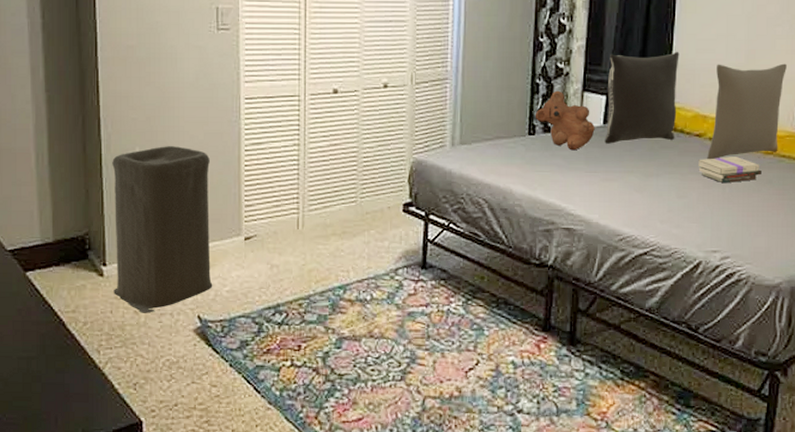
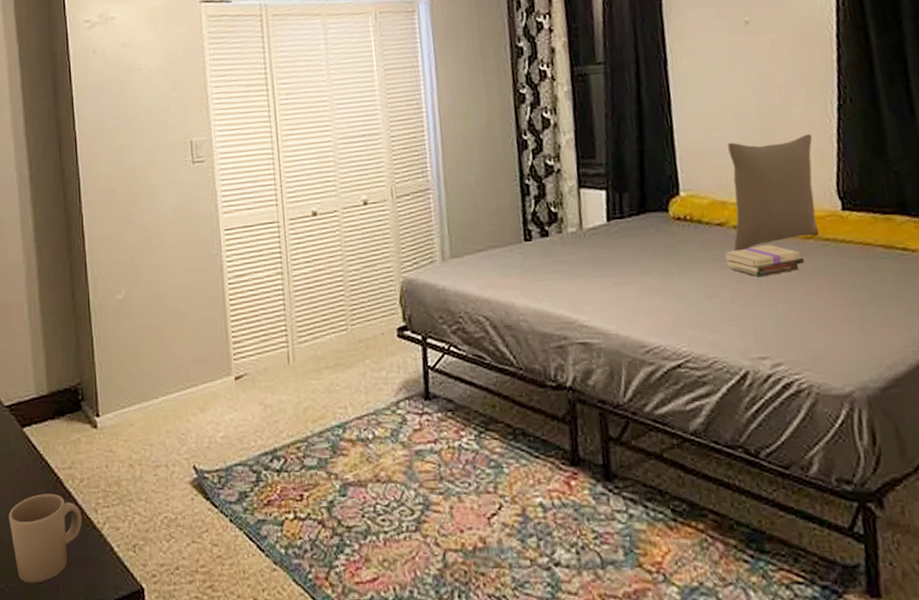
mug: none [8,334,84,414] -> present [8,493,82,584]
laundry basket: present [112,146,213,313] -> none [100,285,206,466]
teddy bear: present [535,90,595,151] -> none [529,189,599,254]
pillow: present [604,51,680,144] -> none [603,133,693,244]

